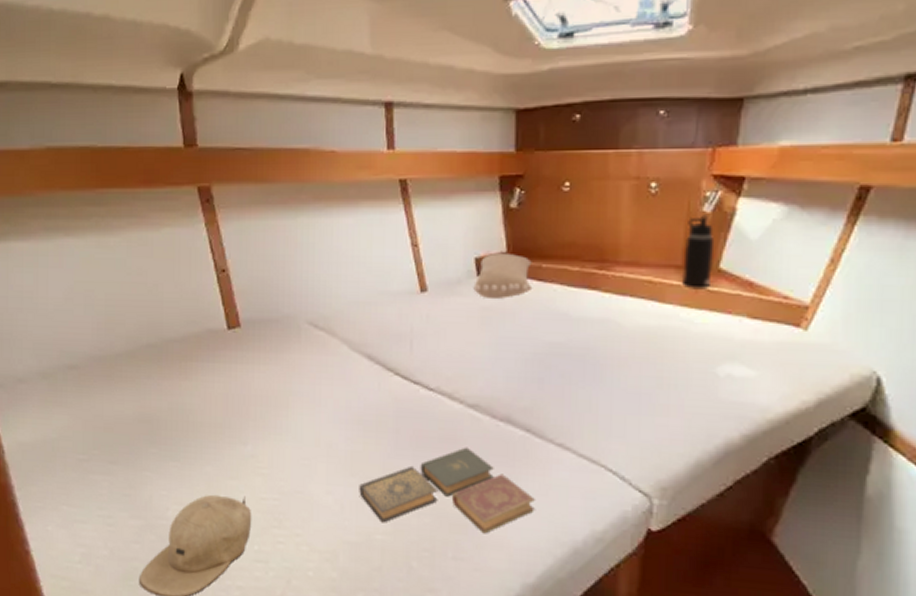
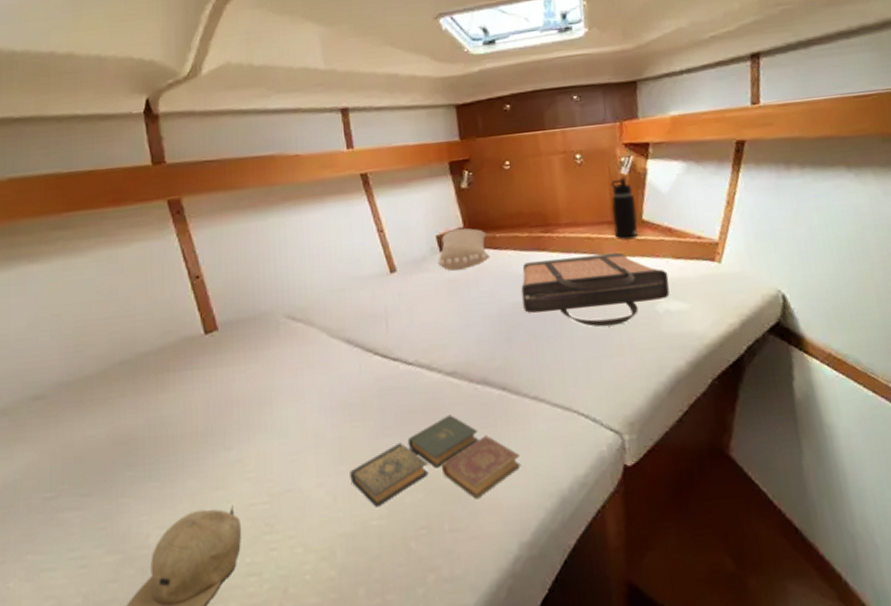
shopping bag: none [562,300,739,383] -> present [521,253,670,327]

